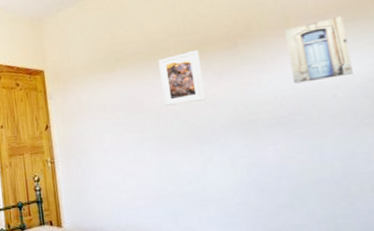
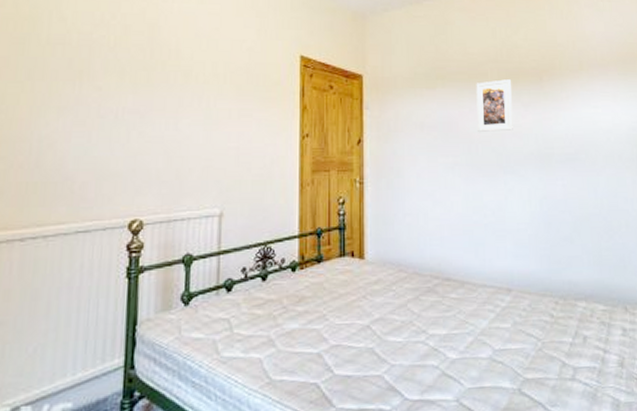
wall art: present [284,16,353,84] -> none [578,69,622,124]

